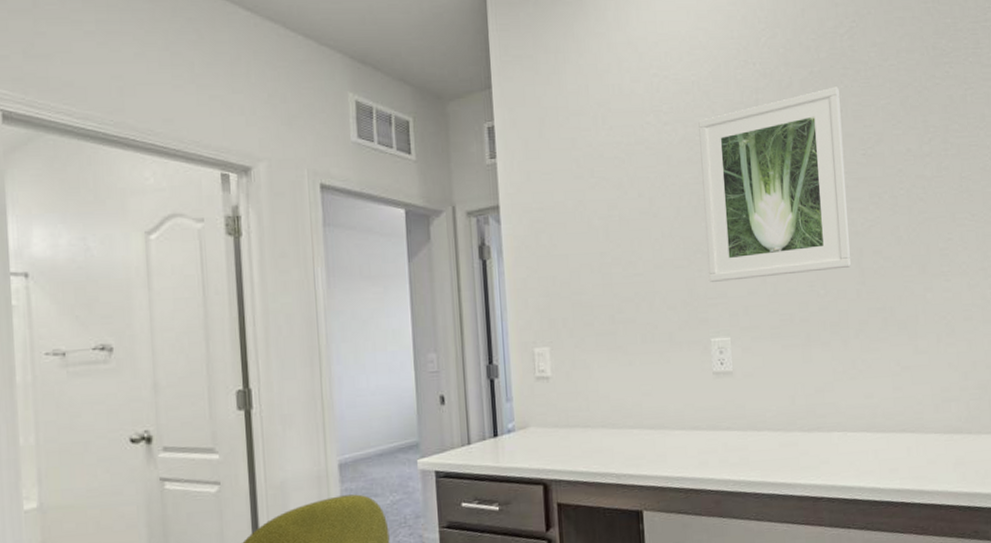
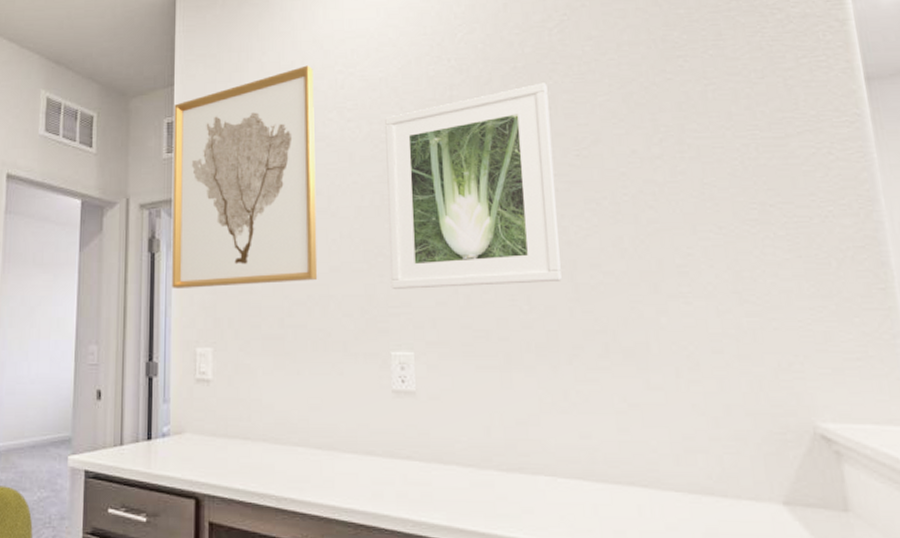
wall art: none [494,68,644,293] -> present [172,65,318,288]

